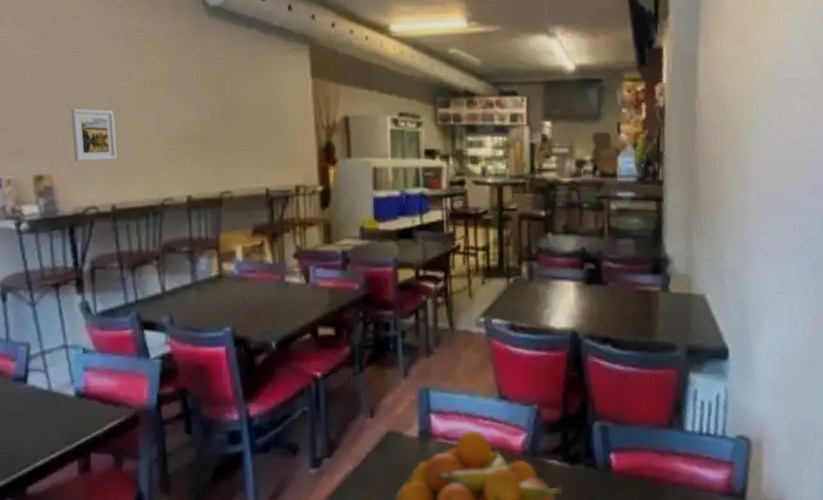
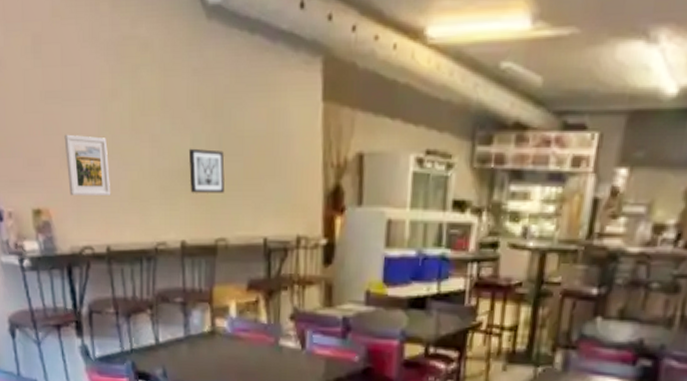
wall art: none [193,117,228,154] -> present [188,148,225,193]

